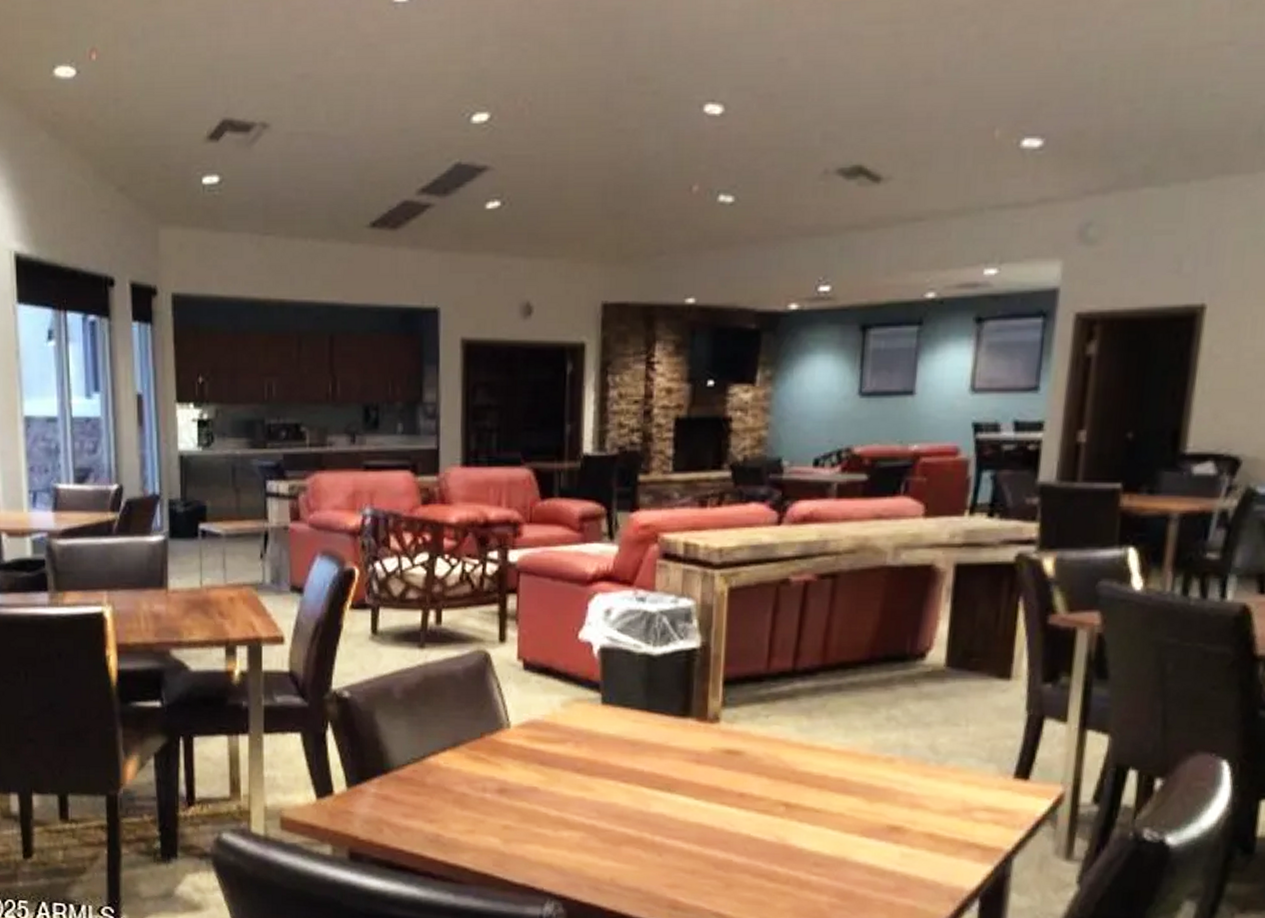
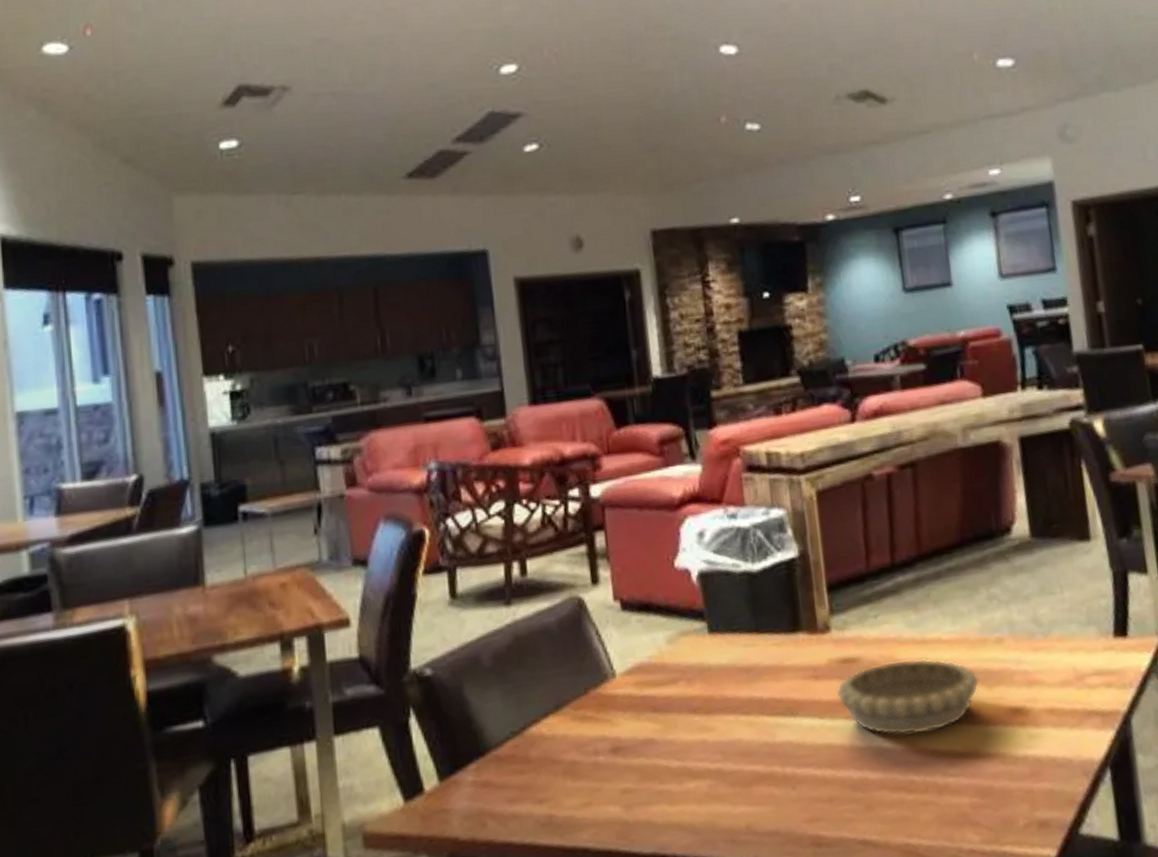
decorative bowl: none [715,760,861,832] -> present [836,658,979,736]

